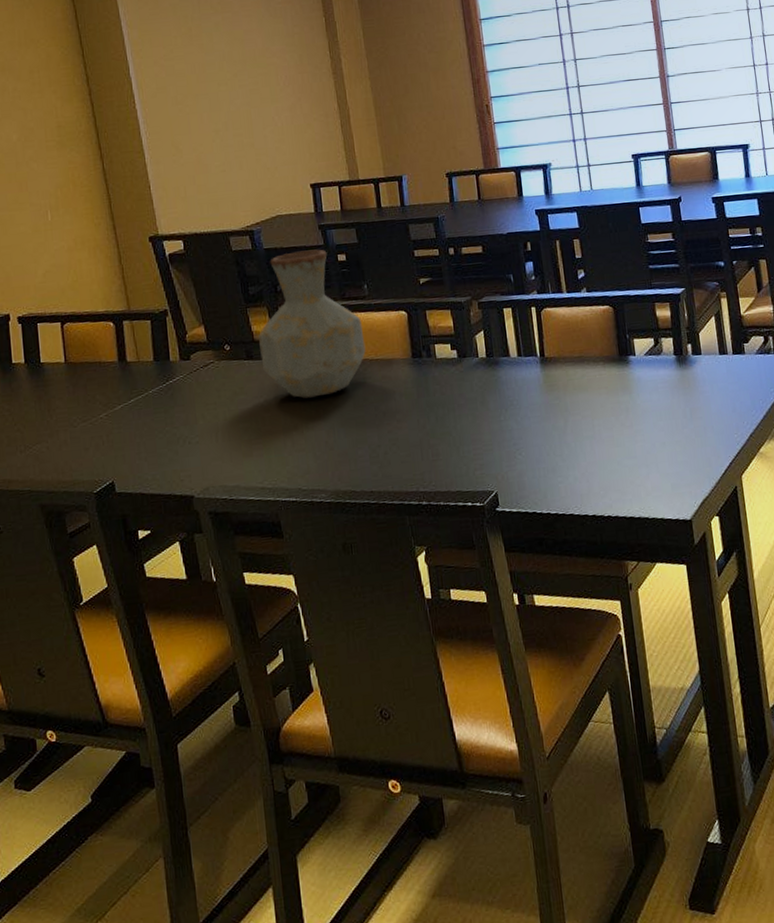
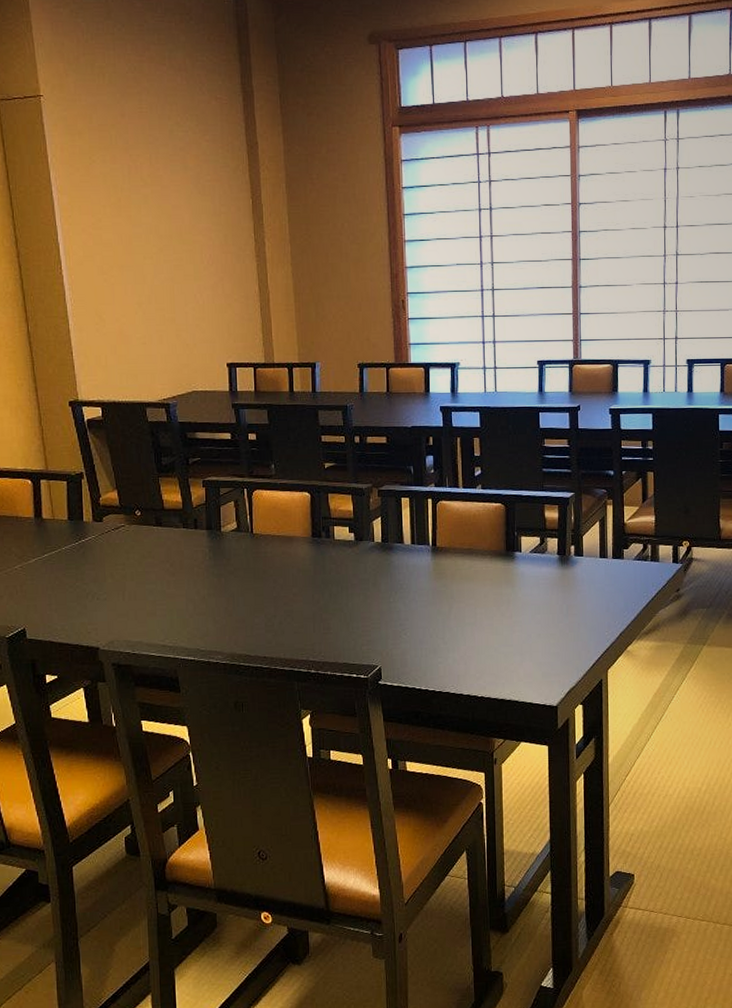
vase: present [258,249,366,399] -> none [167,427,269,567]

